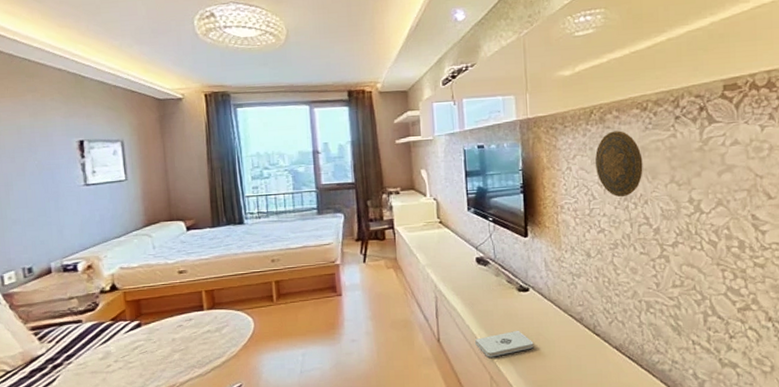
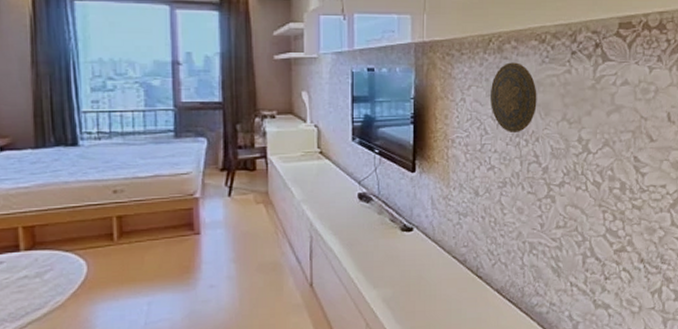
notepad: present [475,330,534,357] -> none [352,273,414,303]

